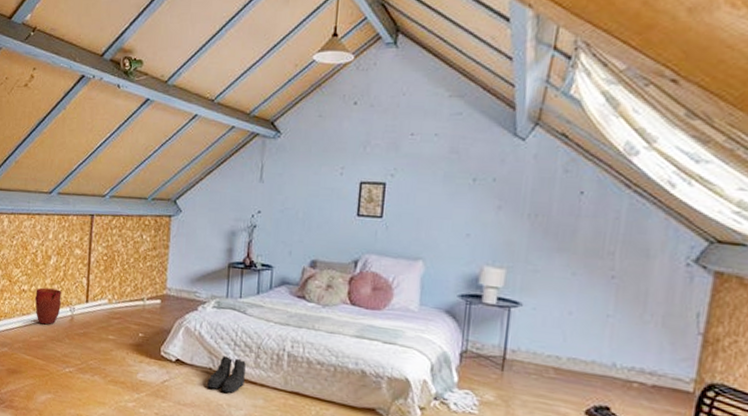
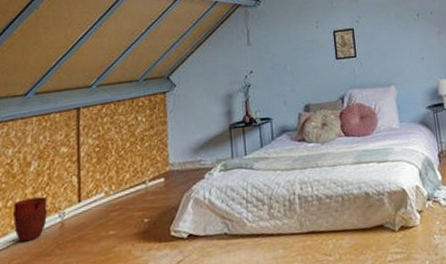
boots: present [207,356,246,393] -> none [224,215,262,255]

